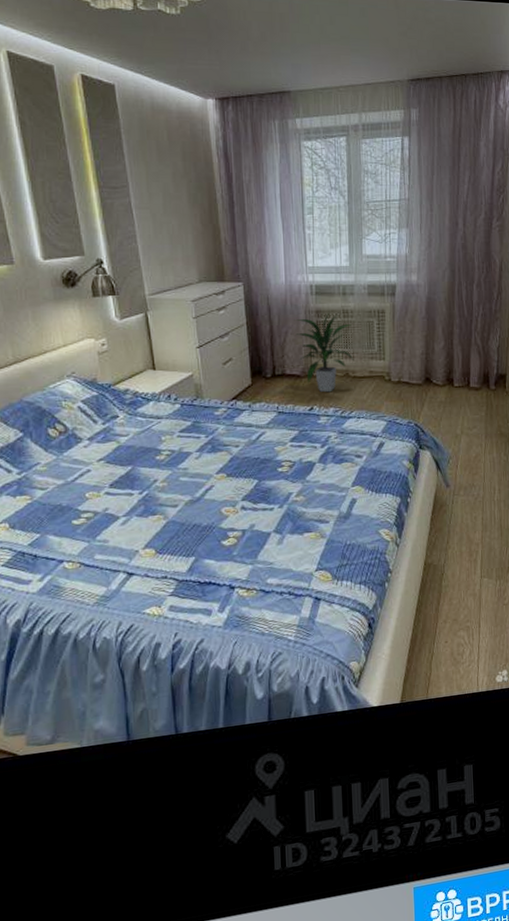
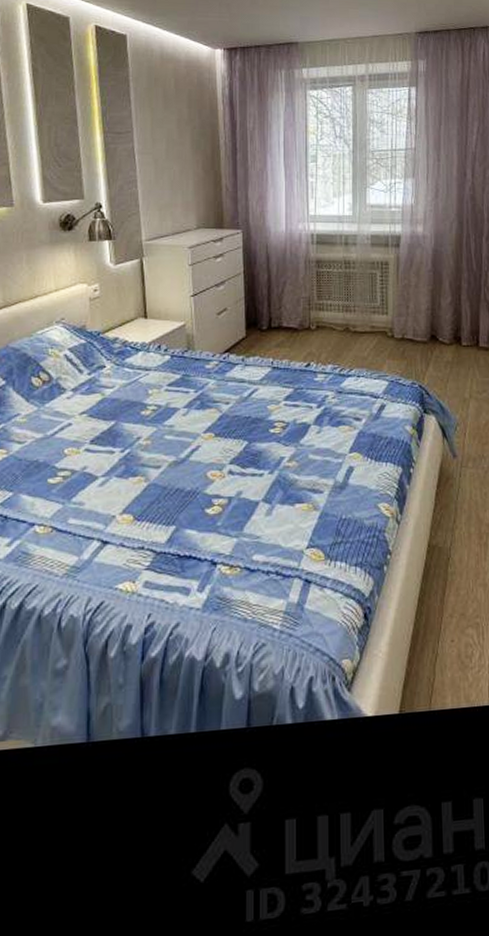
indoor plant: present [294,312,354,393] -> none [293,263,355,348]

